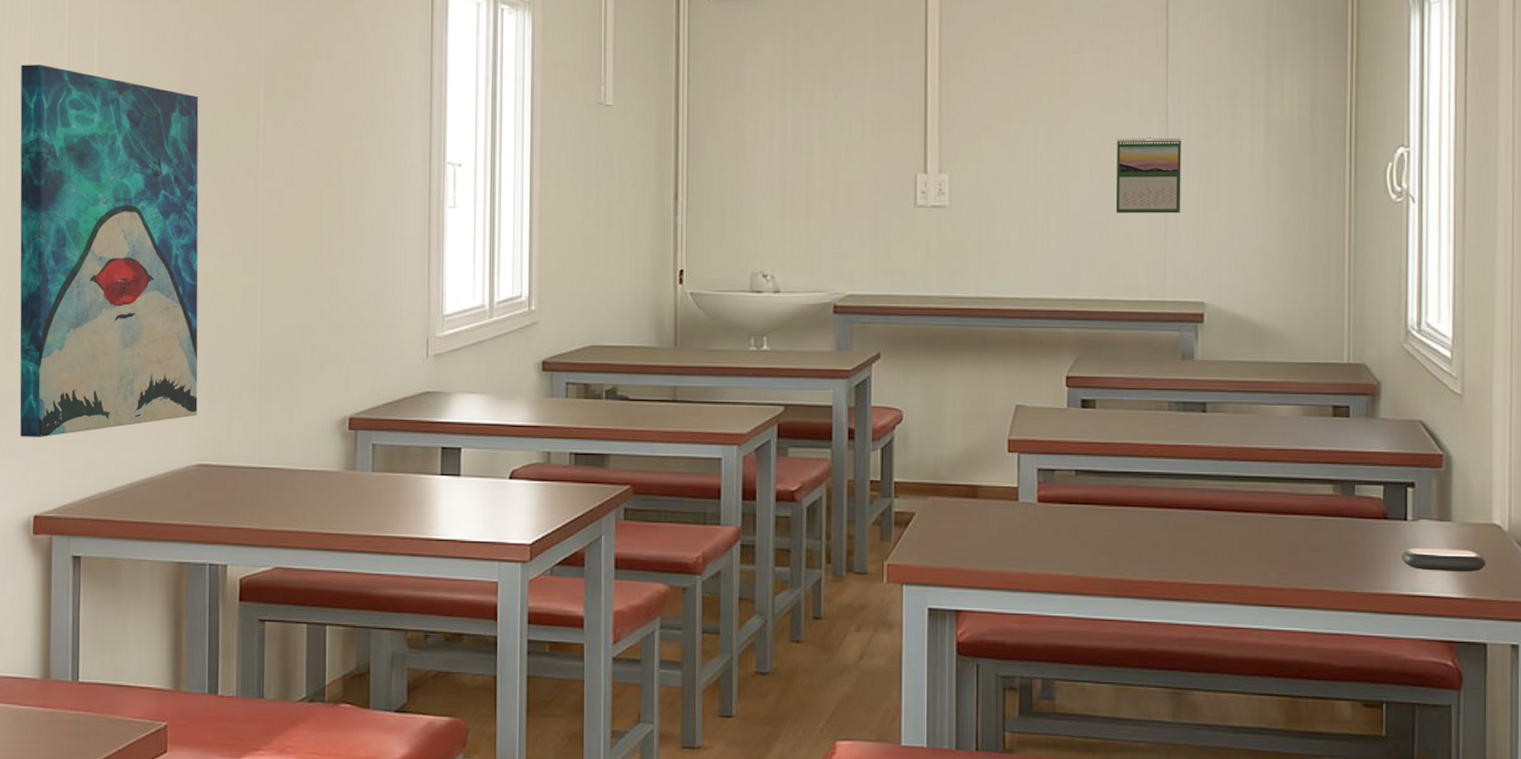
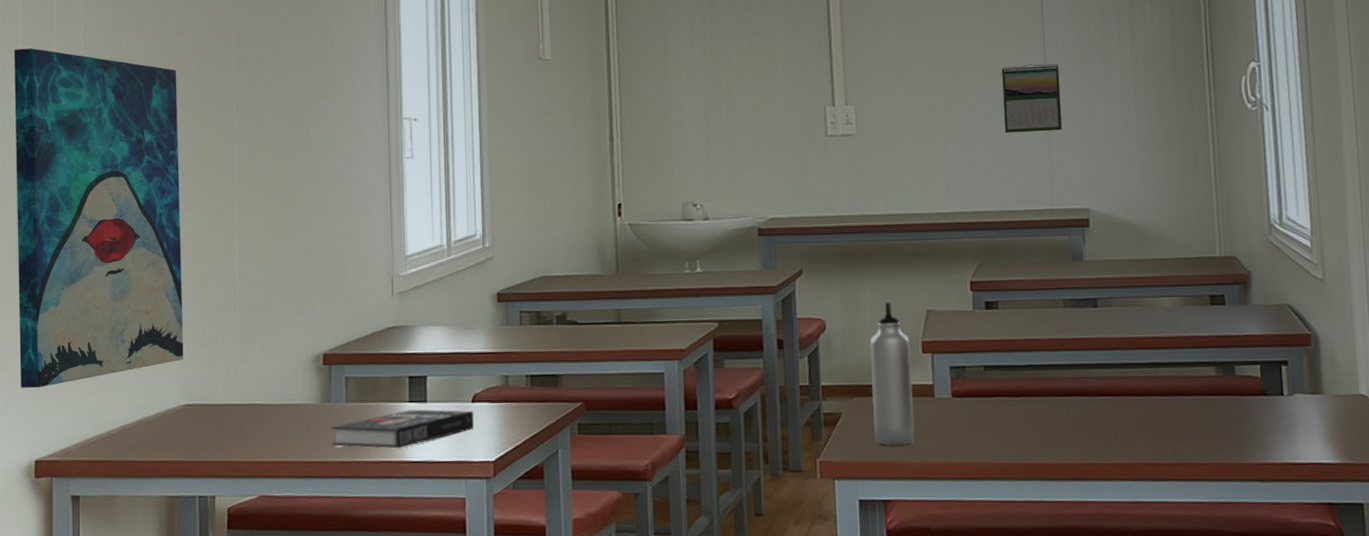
book: none [354,483,510,525] -> present [331,409,474,449]
water bottle: none [950,394,995,551] -> present [870,302,914,445]
remote control: present [1401,548,1487,572] -> none [1280,419,1357,440]

